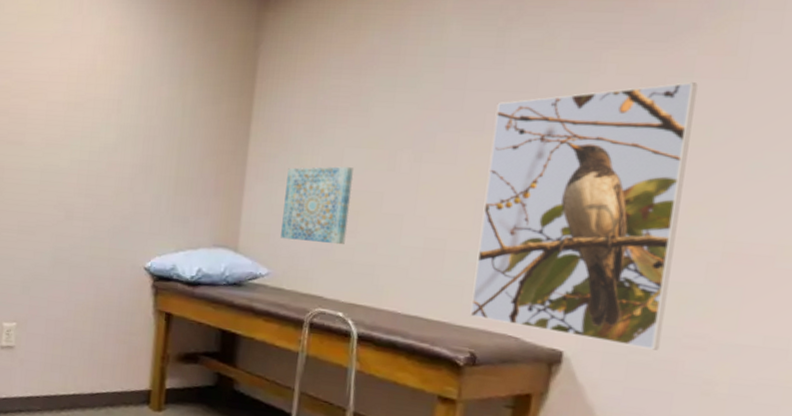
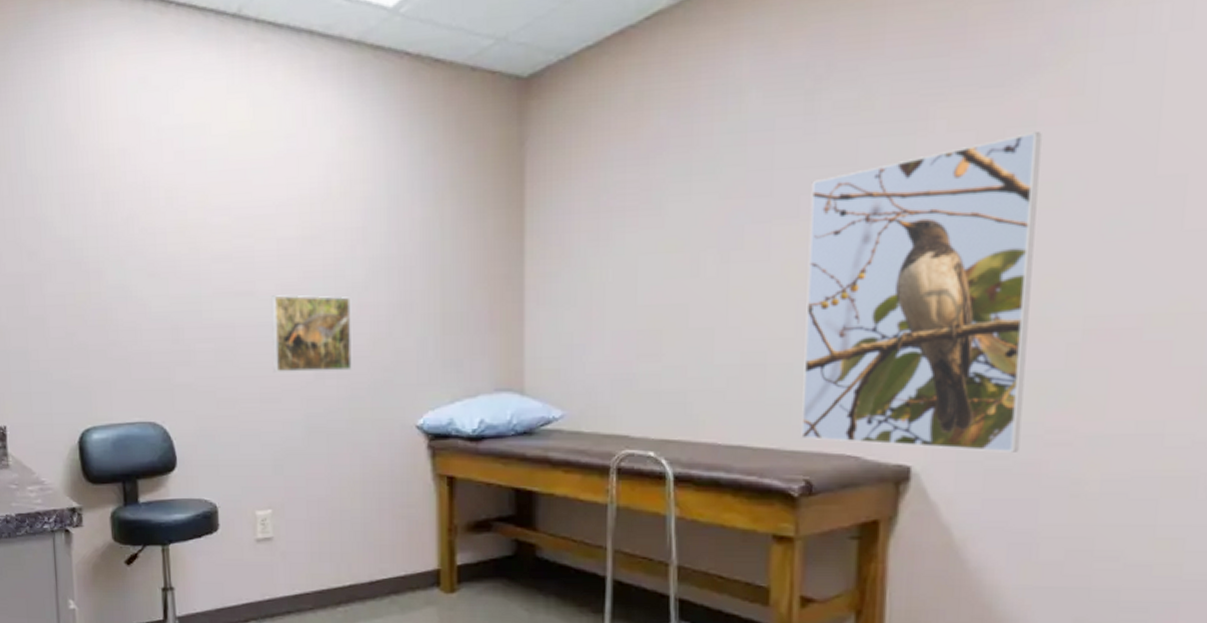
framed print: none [31,147,102,216] -> present [271,295,352,374]
wall art: present [281,166,353,245] -> none [573,278,651,373]

